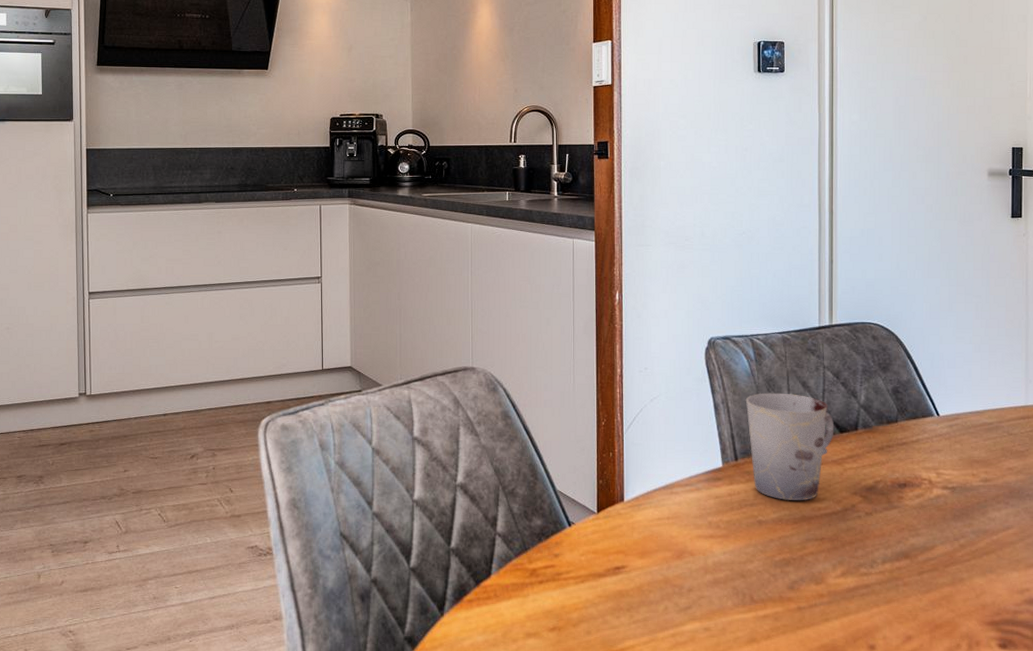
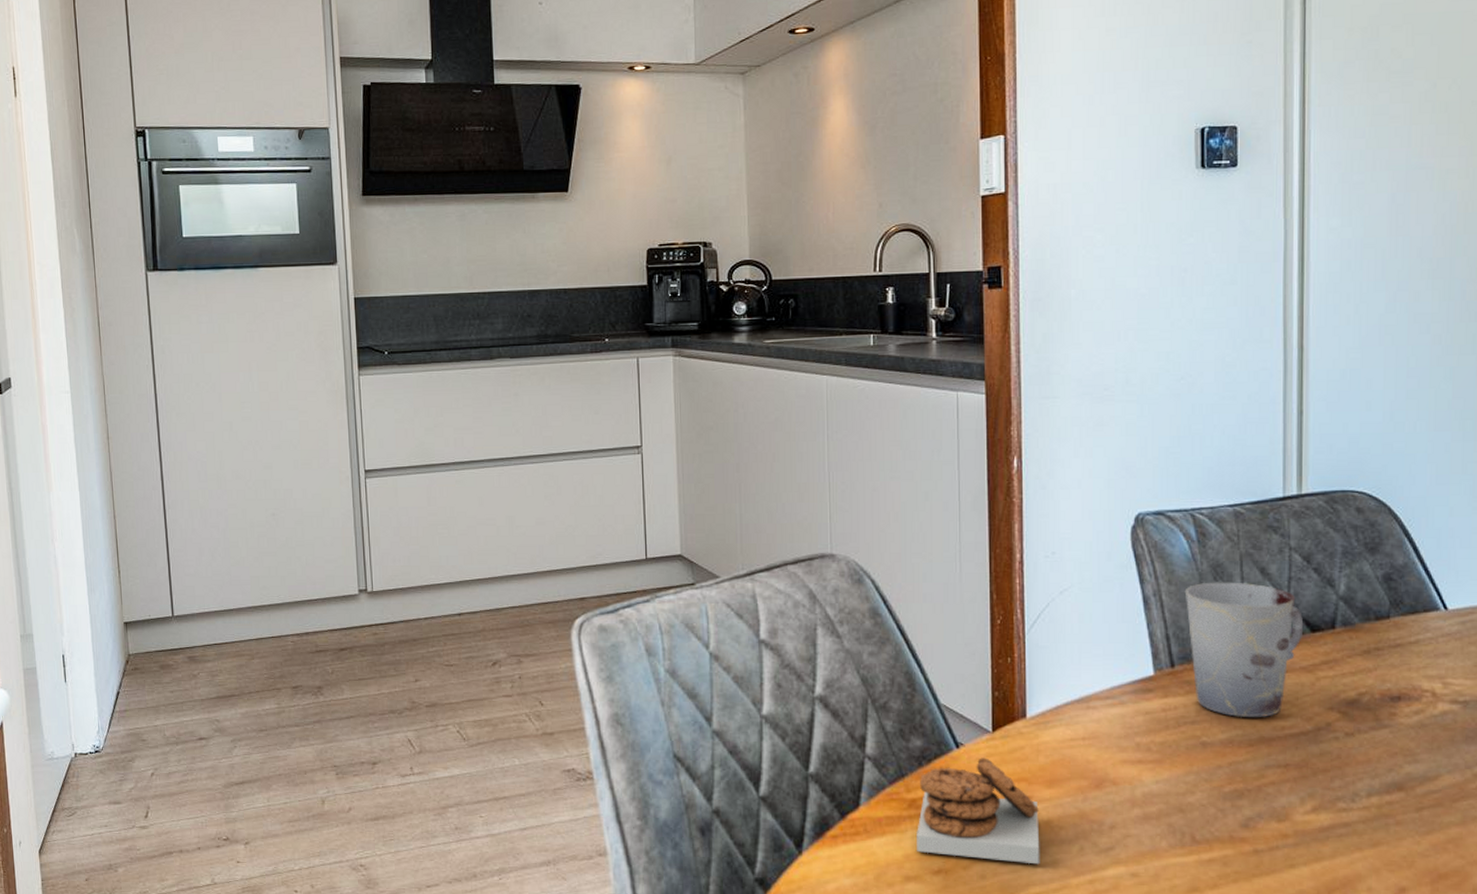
cookie: none [536,534,634,622] -> present [917,757,1040,865]

